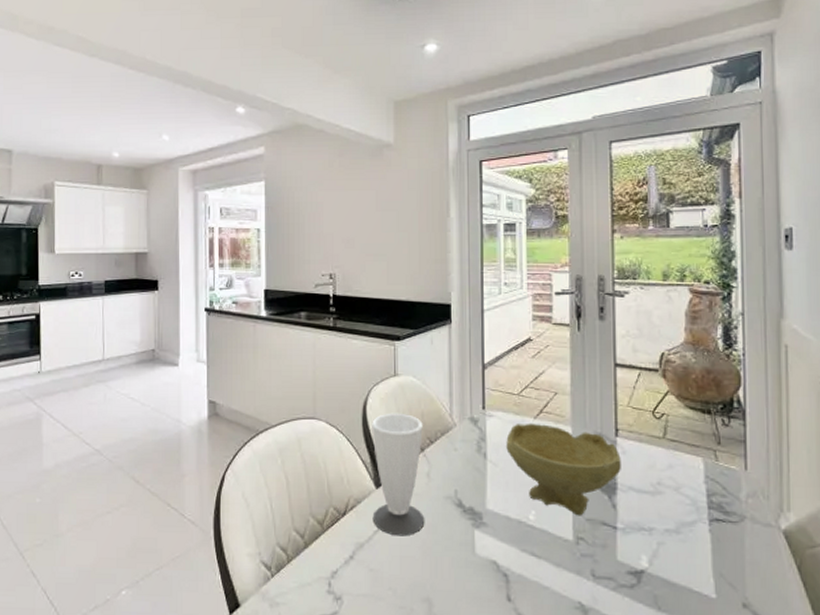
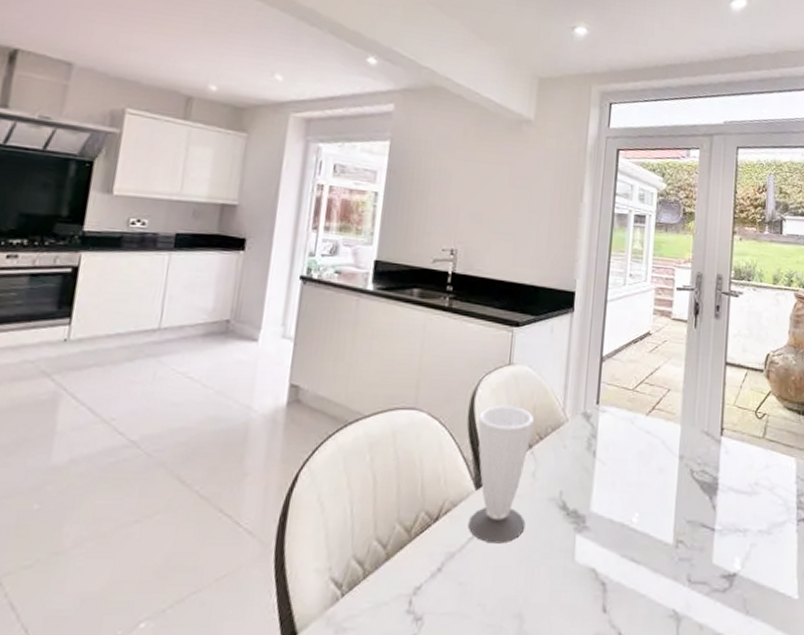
bowl: present [506,423,621,516] -> none [616,420,724,518]

